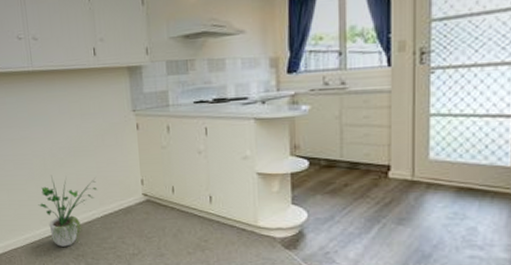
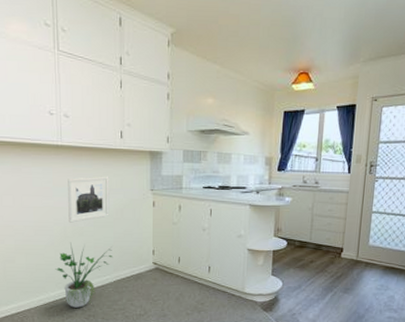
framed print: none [42,99,90,154] -> present [68,176,110,223]

